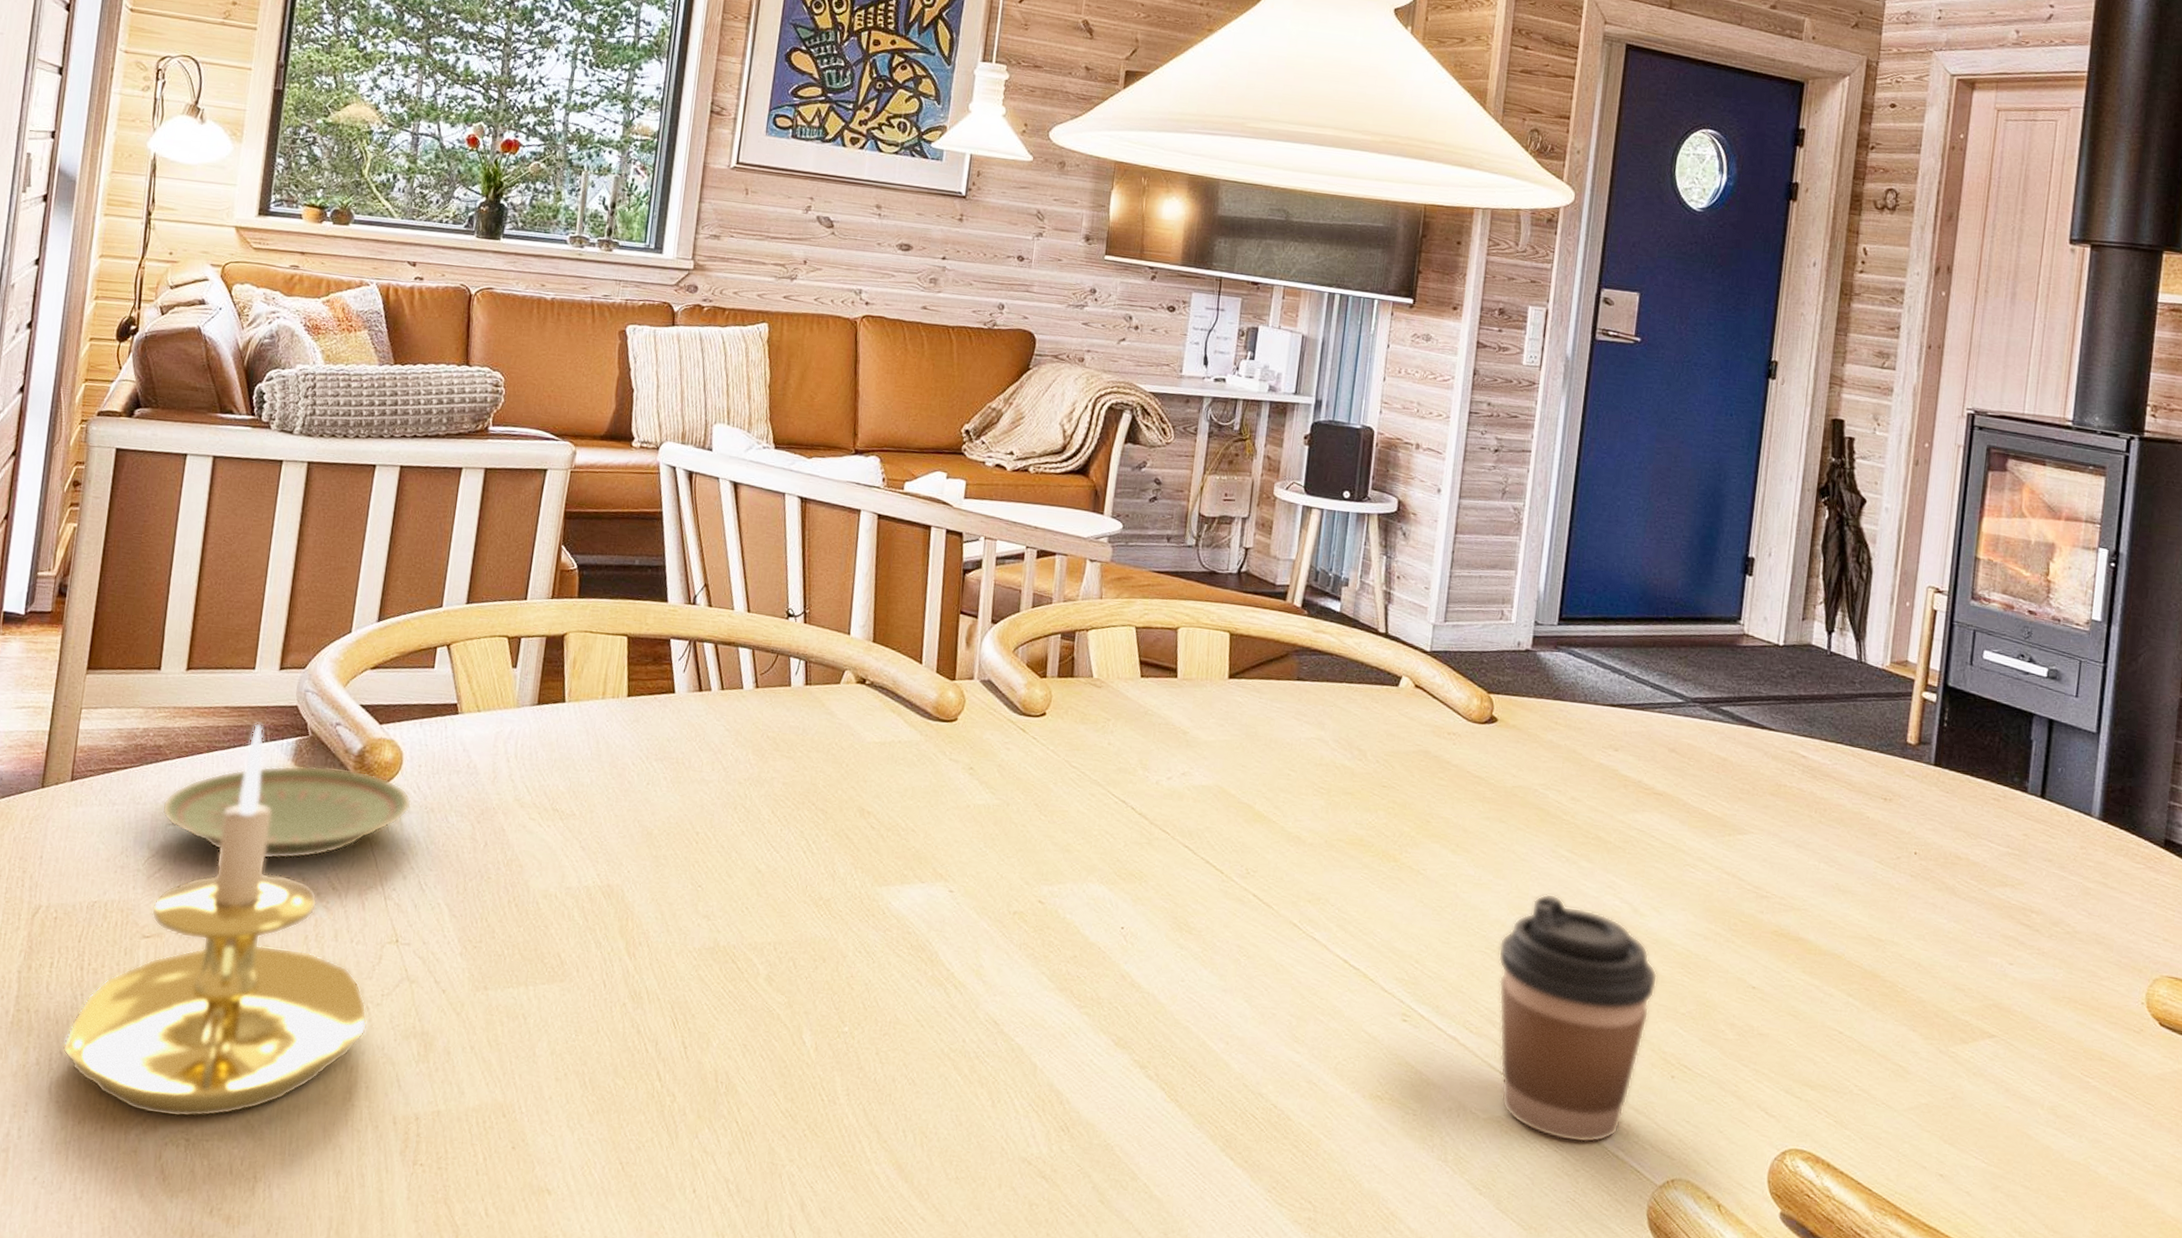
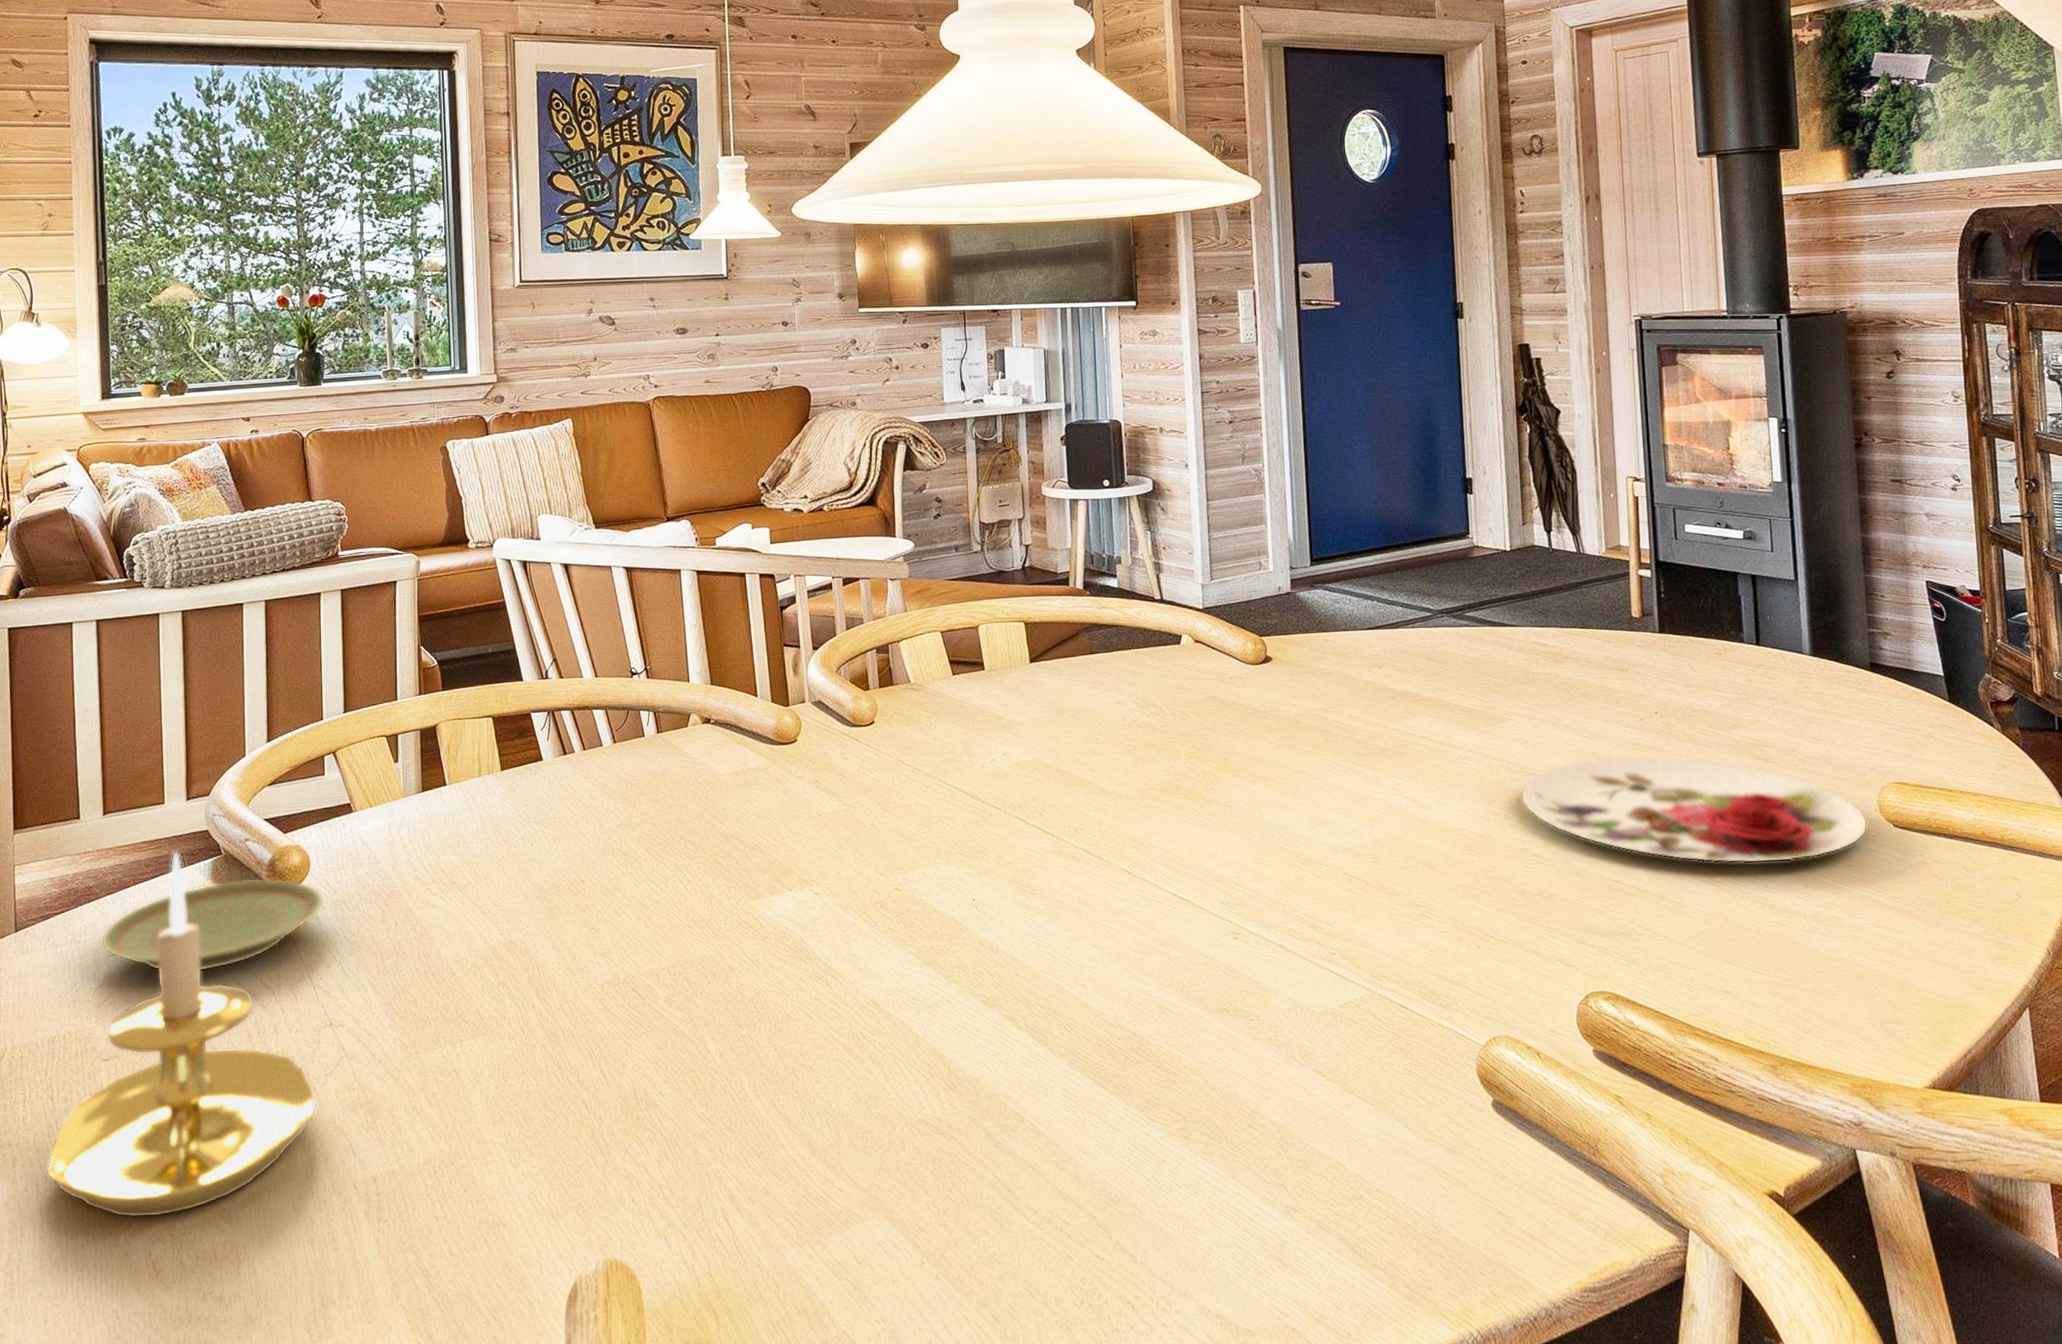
coffee cup: present [1498,893,1658,1143] -> none [1307,803,1451,1020]
plate: none [1747,891,2132,1044] -> present [1520,756,1868,864]

